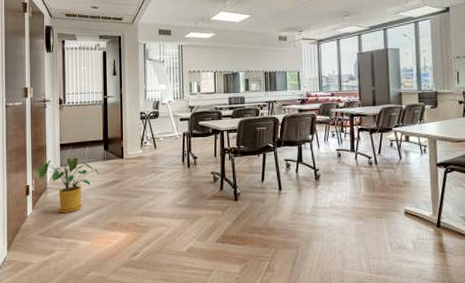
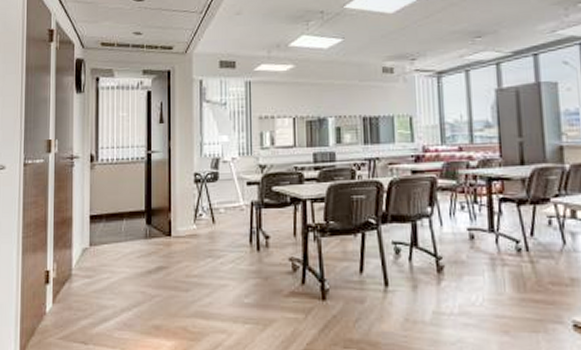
house plant: present [36,157,99,213] -> none [58,234,139,310]

